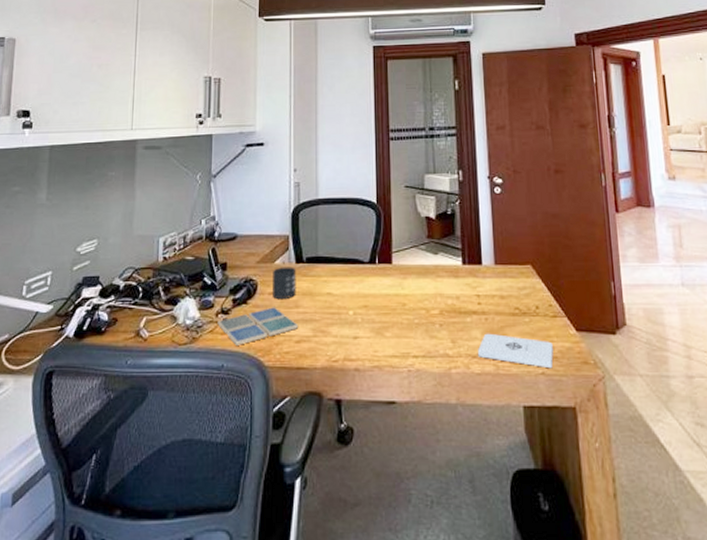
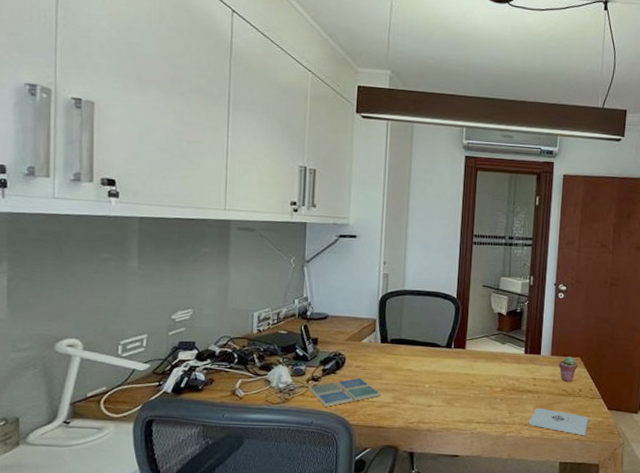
mug: present [273,267,296,300] -> none [359,345,381,372]
potted succulent: none [506,264,529,297] -> present [559,356,578,382]

